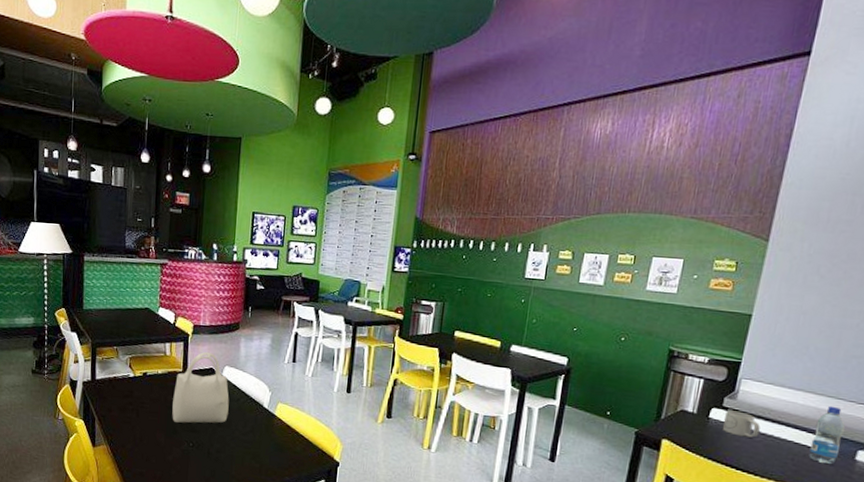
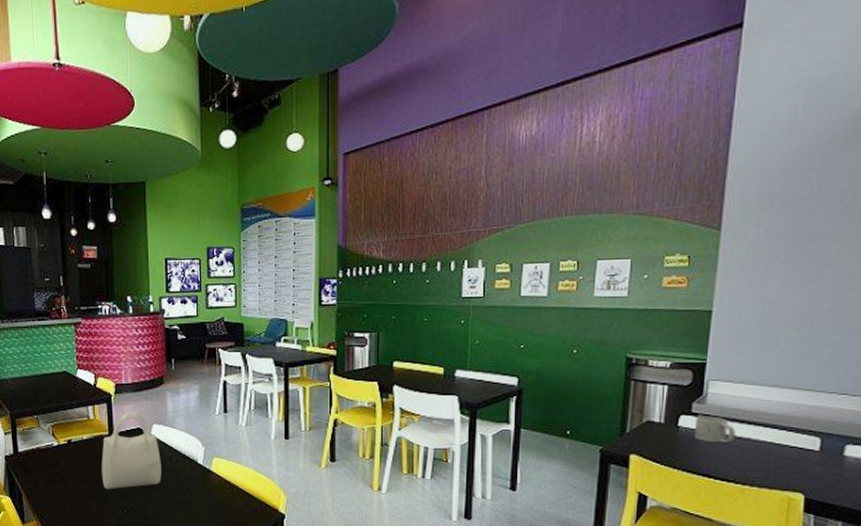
bottle: present [809,406,845,466] -> none [792,400,828,465]

